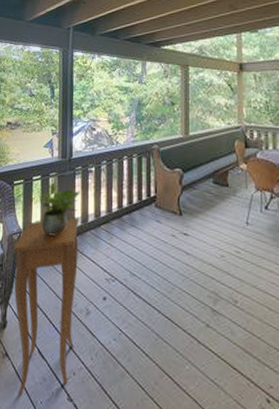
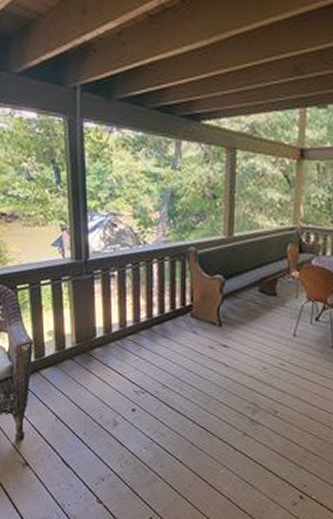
side table: present [13,217,79,395] -> none [23,327,102,499]
potted plant: present [39,182,81,236] -> none [50,287,102,347]

